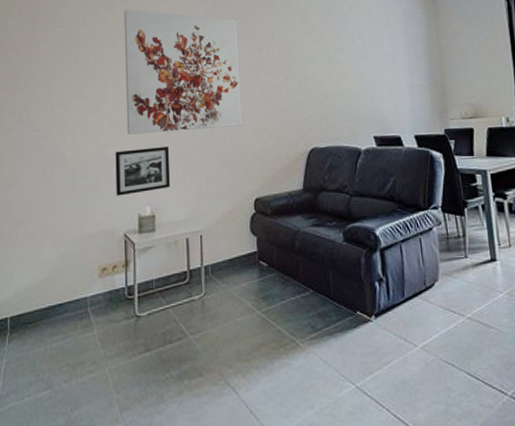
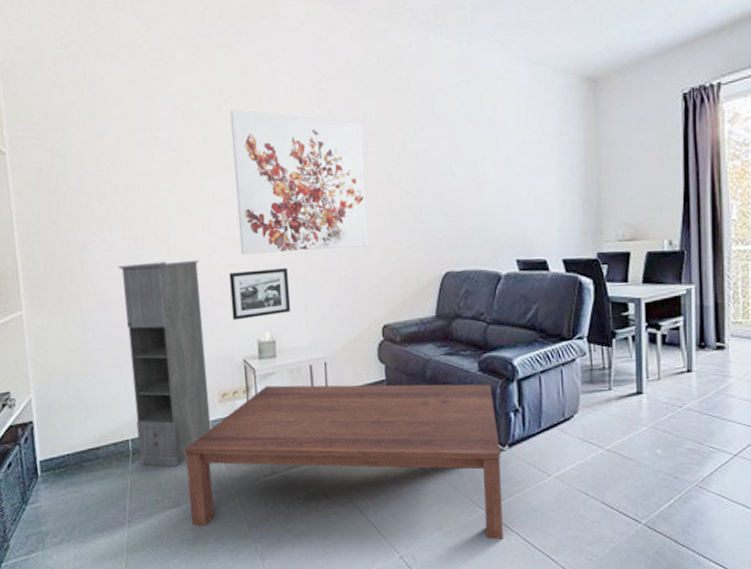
storage cabinet: none [14,140,90,346] -> present [118,260,212,467]
coffee table: none [62,254,374,417] -> present [185,384,503,540]

